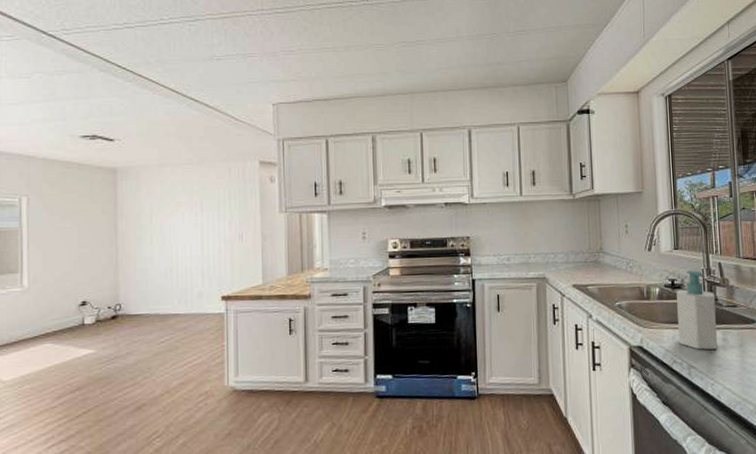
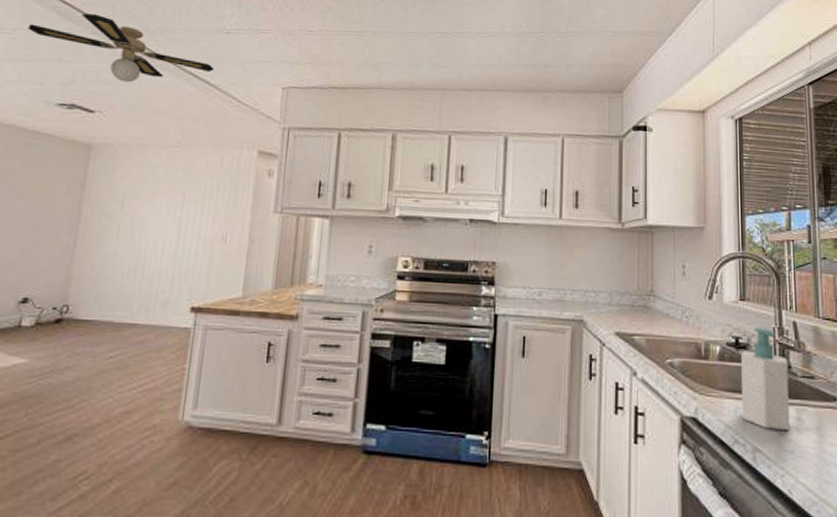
ceiling fan: none [42,53,212,112] -> present [27,13,215,83]

